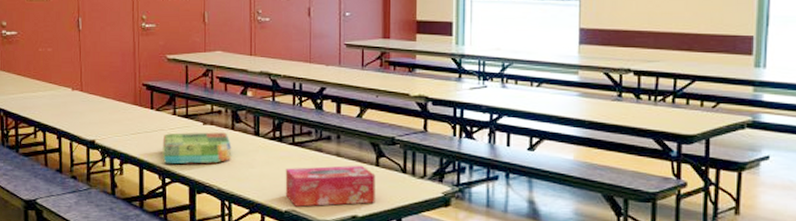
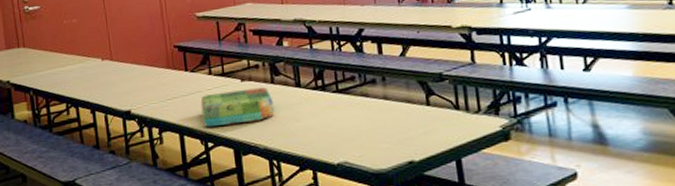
tissue box: present [285,165,376,207] -> none [332,106,431,158]

